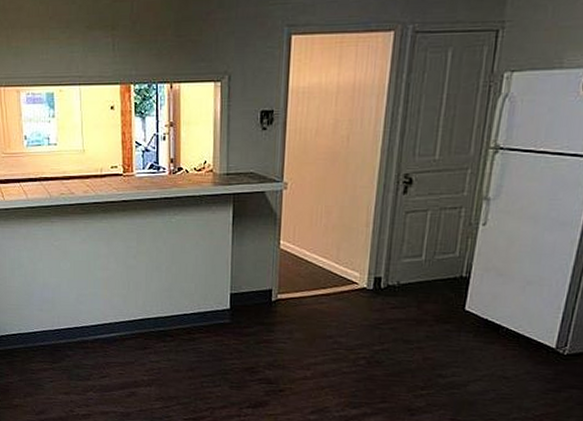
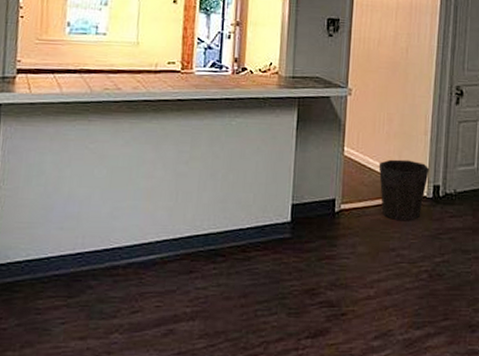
waste bin: none [315,252,371,311] -> present [378,159,430,221]

